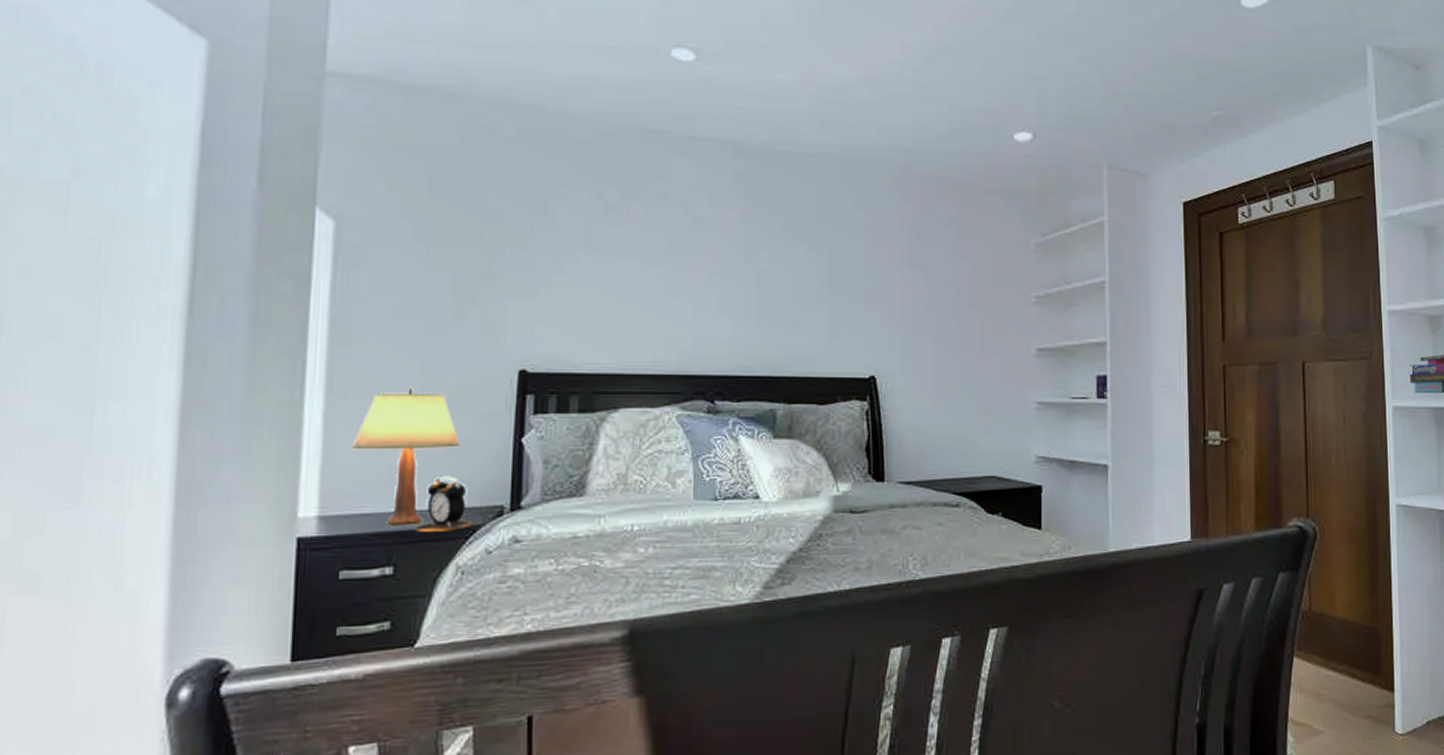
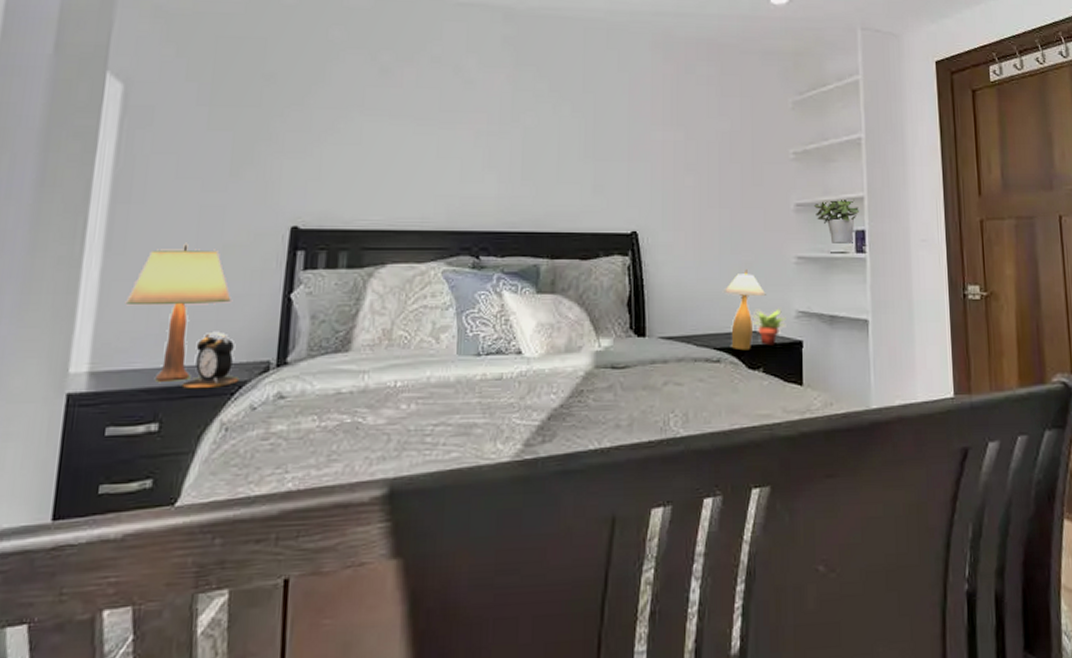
table lamp: none [963,415,1006,495] -> present [723,269,766,351]
succulent plant: none [993,454,1026,491] -> present [754,308,786,346]
potted plant: none [1056,344,1101,389] -> present [814,199,859,243]

